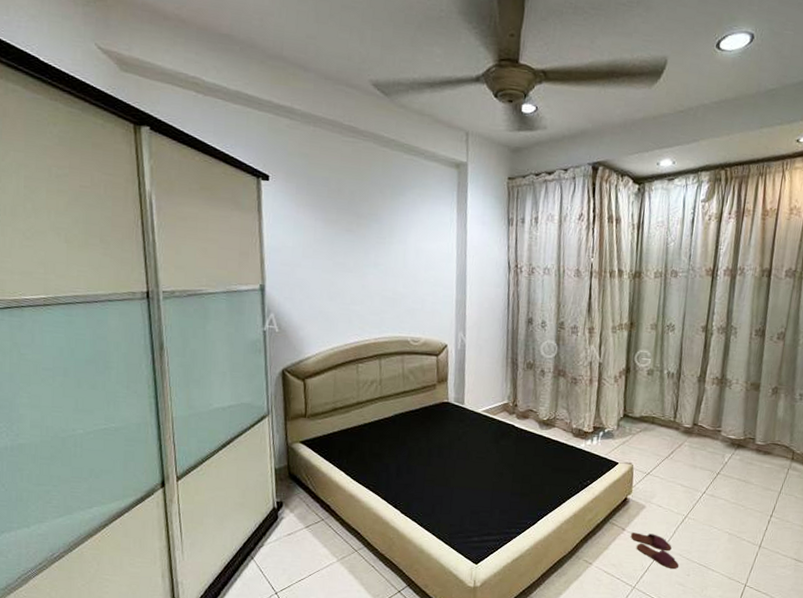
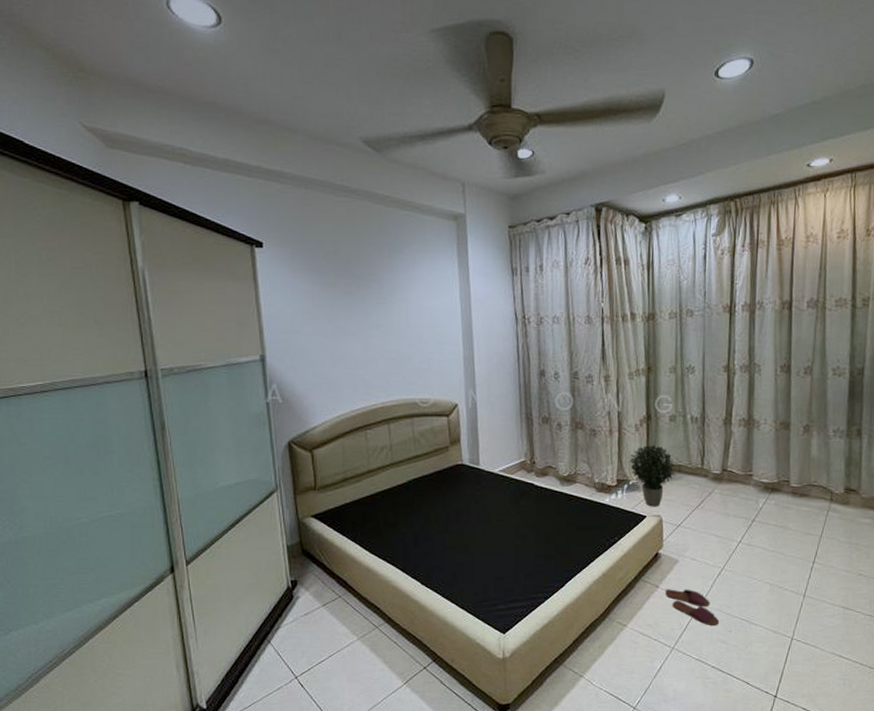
potted plant: none [606,396,650,455] -> present [629,445,676,507]

